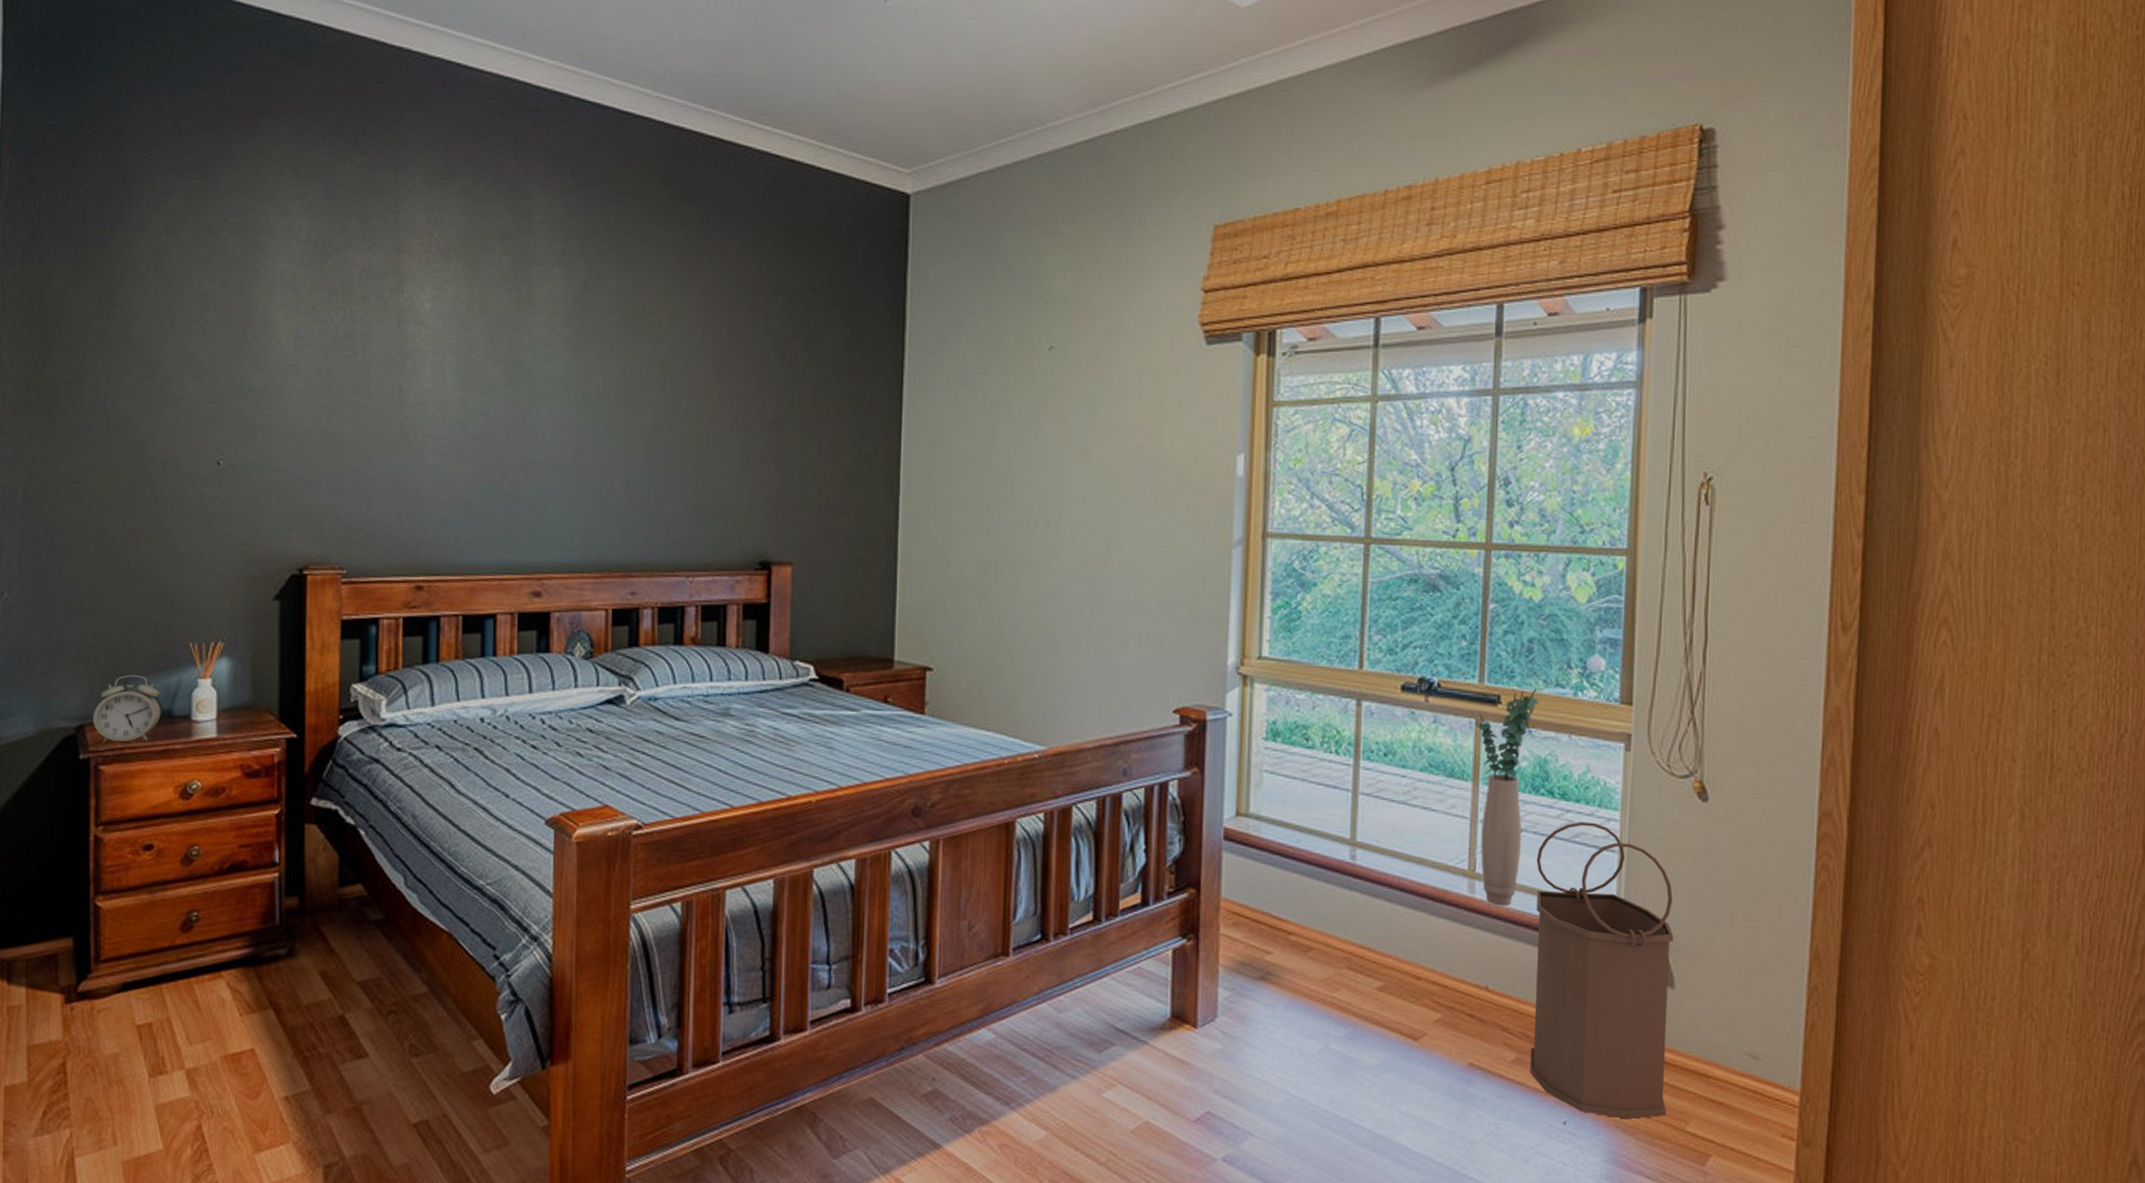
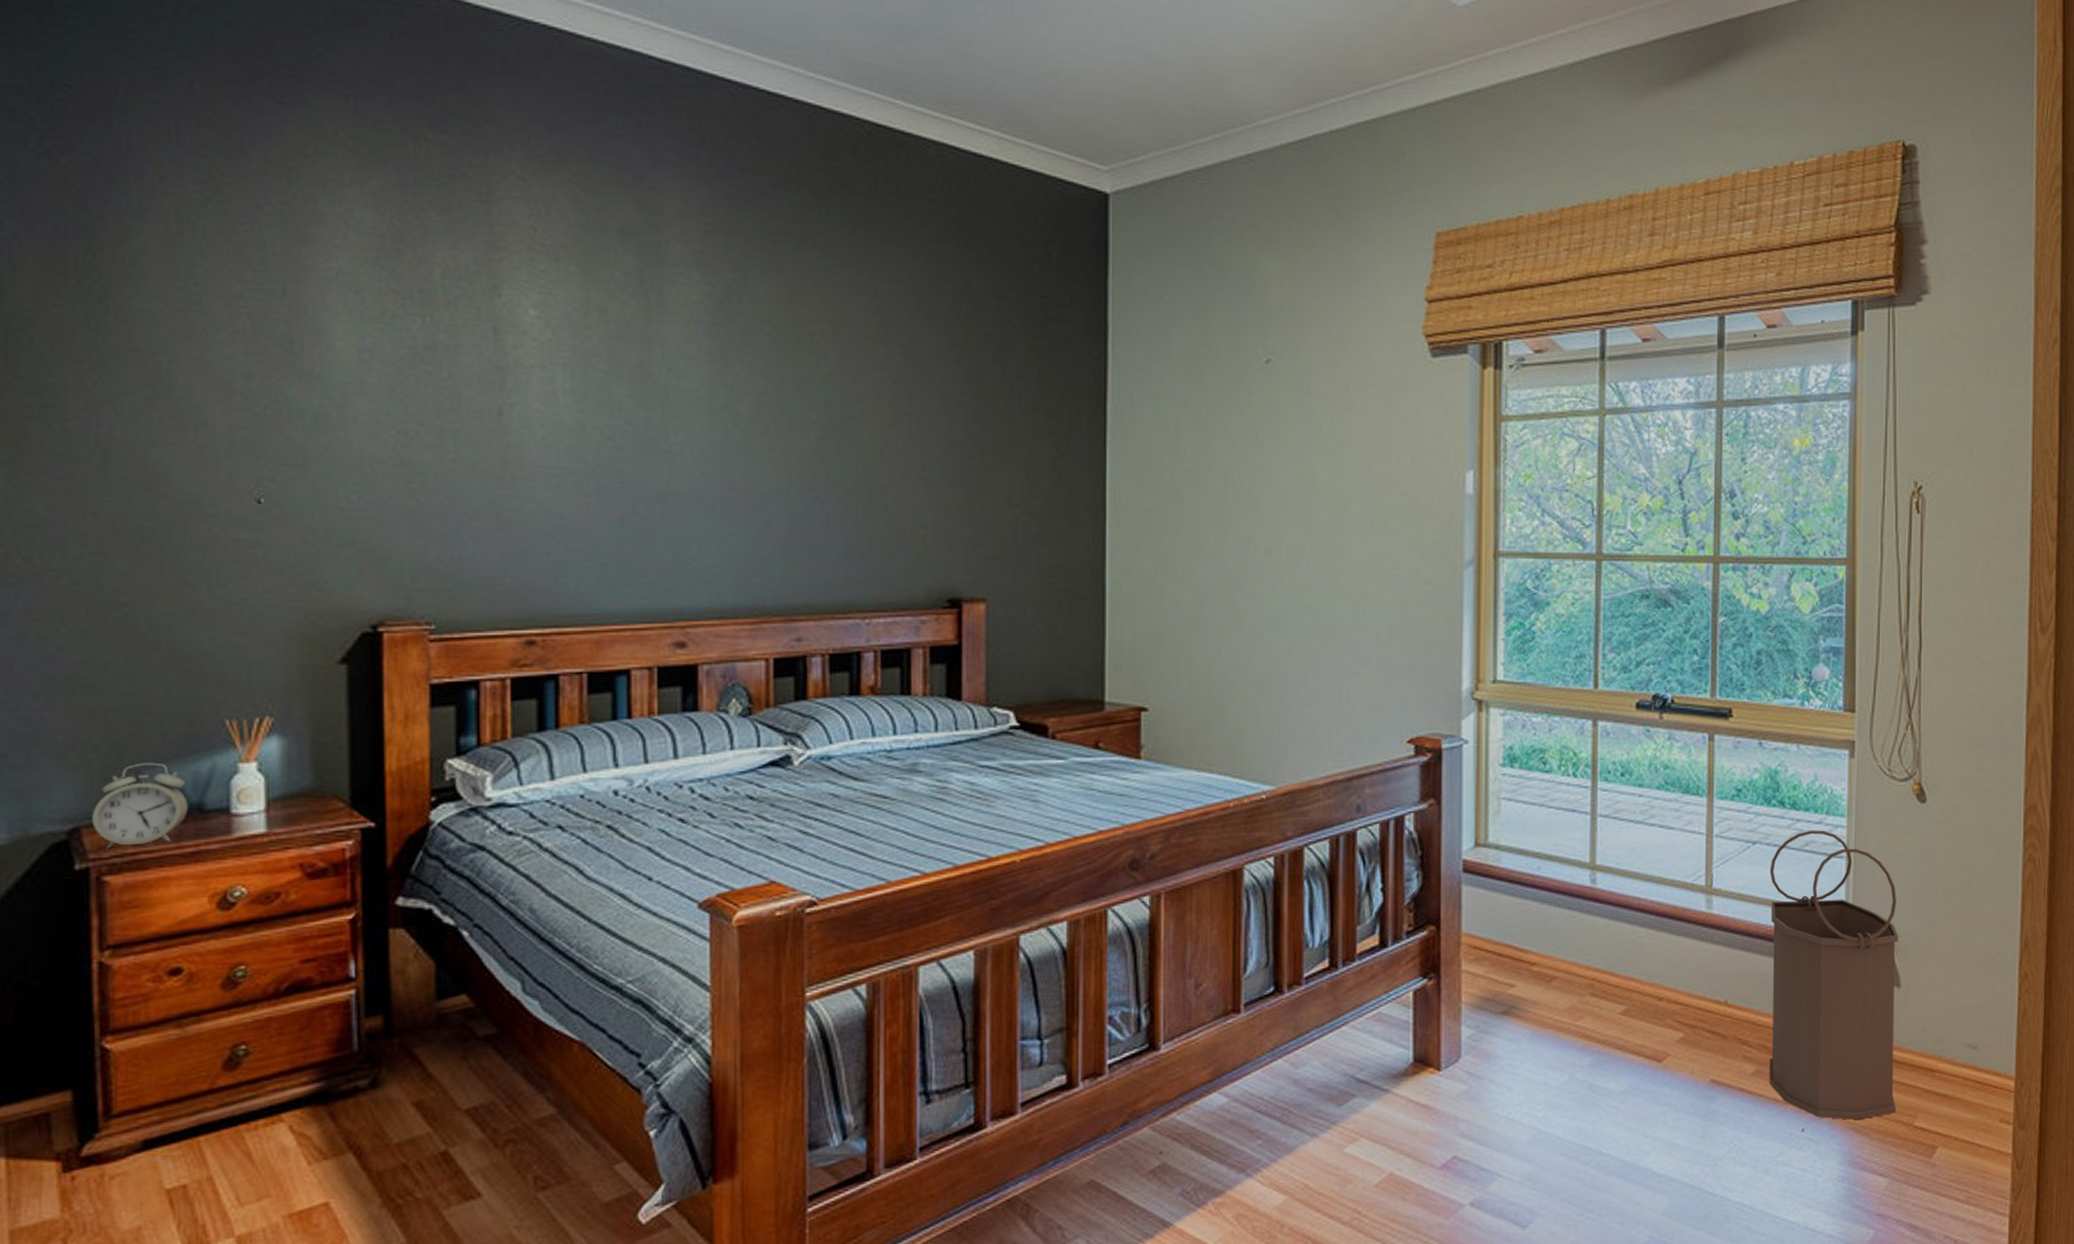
vase: present [1478,687,1539,907] -> none [1711,699,1769,920]

